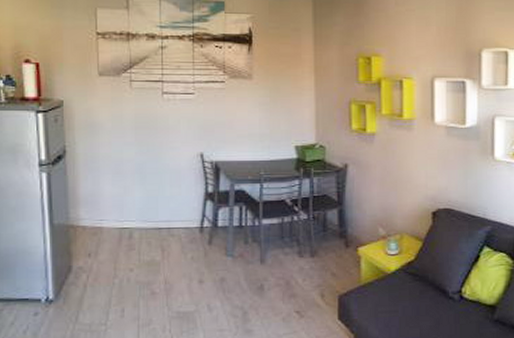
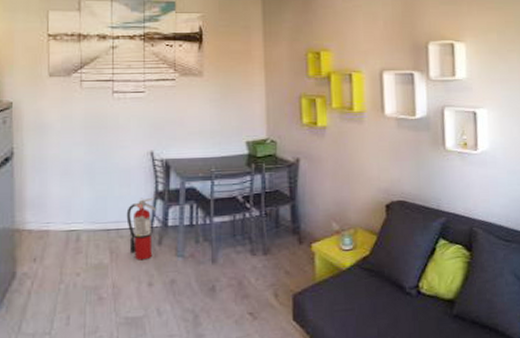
fire extinguisher: none [177,198,207,259] -> present [126,197,157,261]

